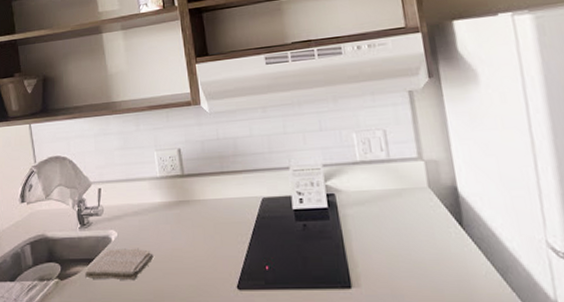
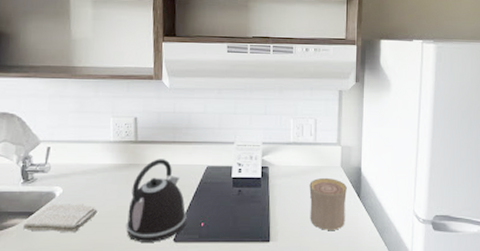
kettle: none [184,193,248,290] -> present [126,159,187,242]
cup: none [390,202,448,272] -> present [309,177,347,230]

